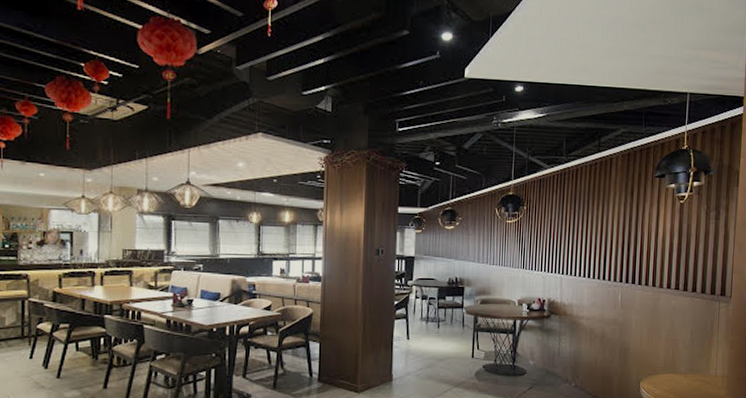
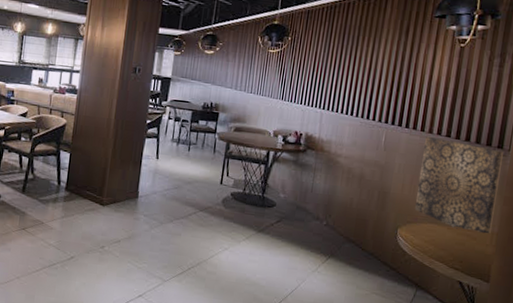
wall art: none [653,291,726,377] -> present [415,136,503,234]

